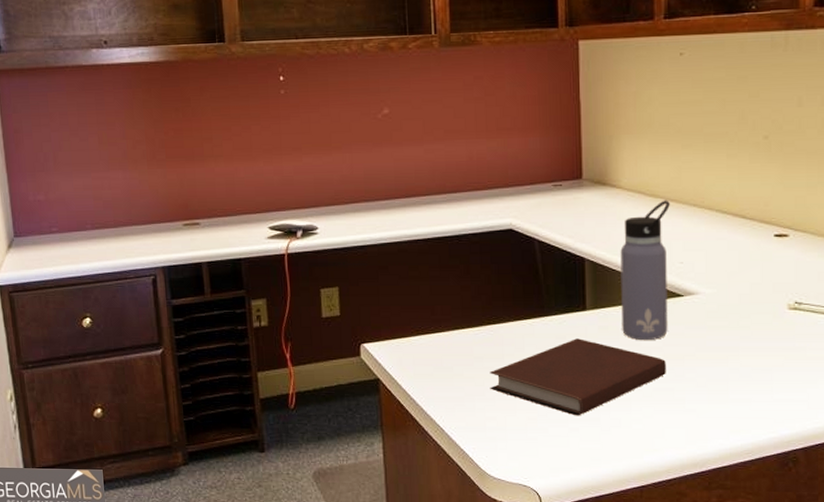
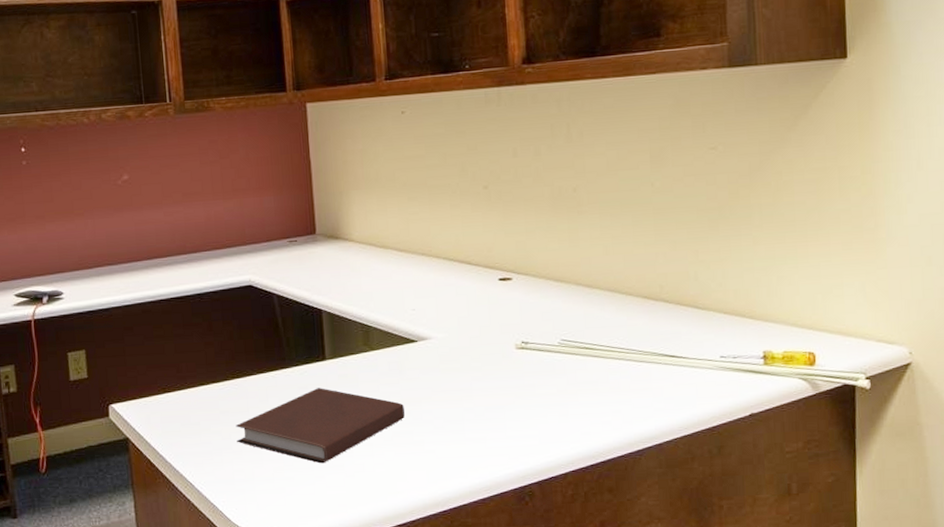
water bottle: present [620,200,670,340] -> none [355,250,404,386]

